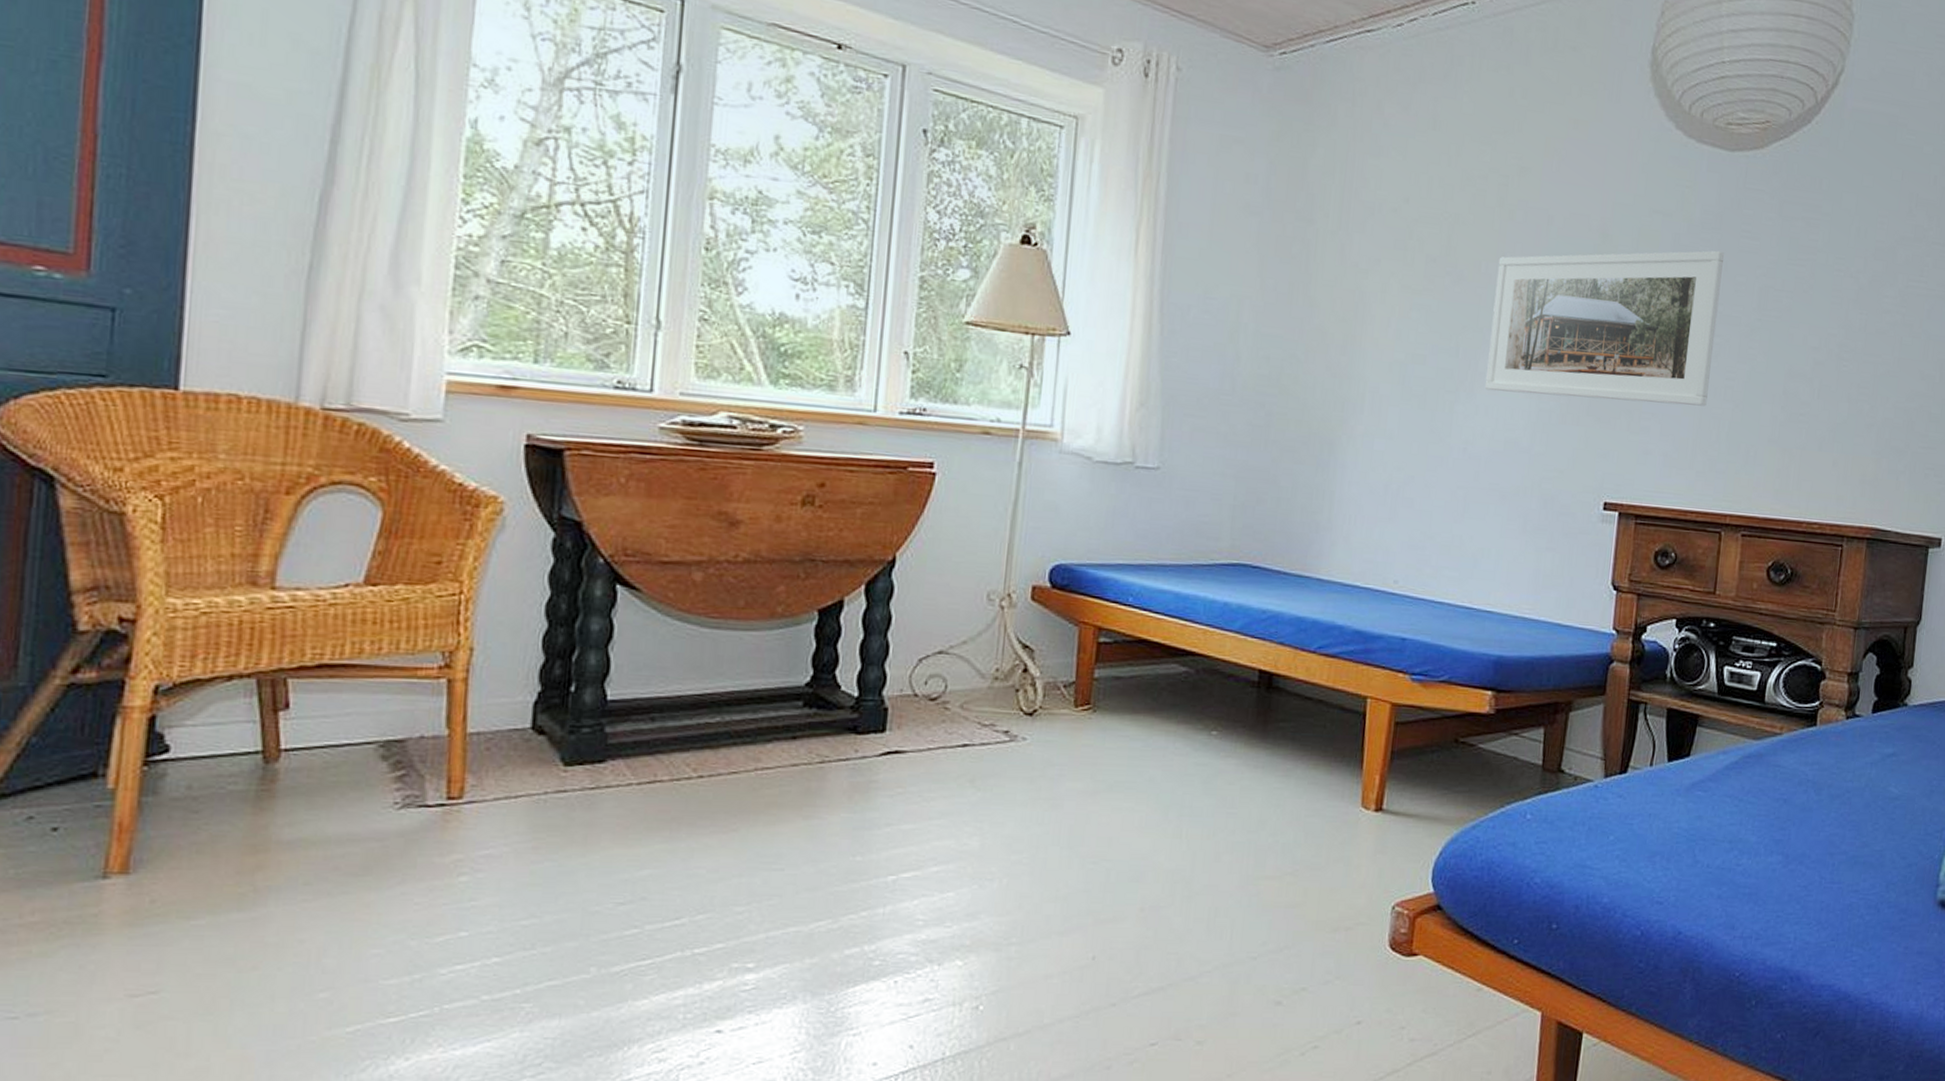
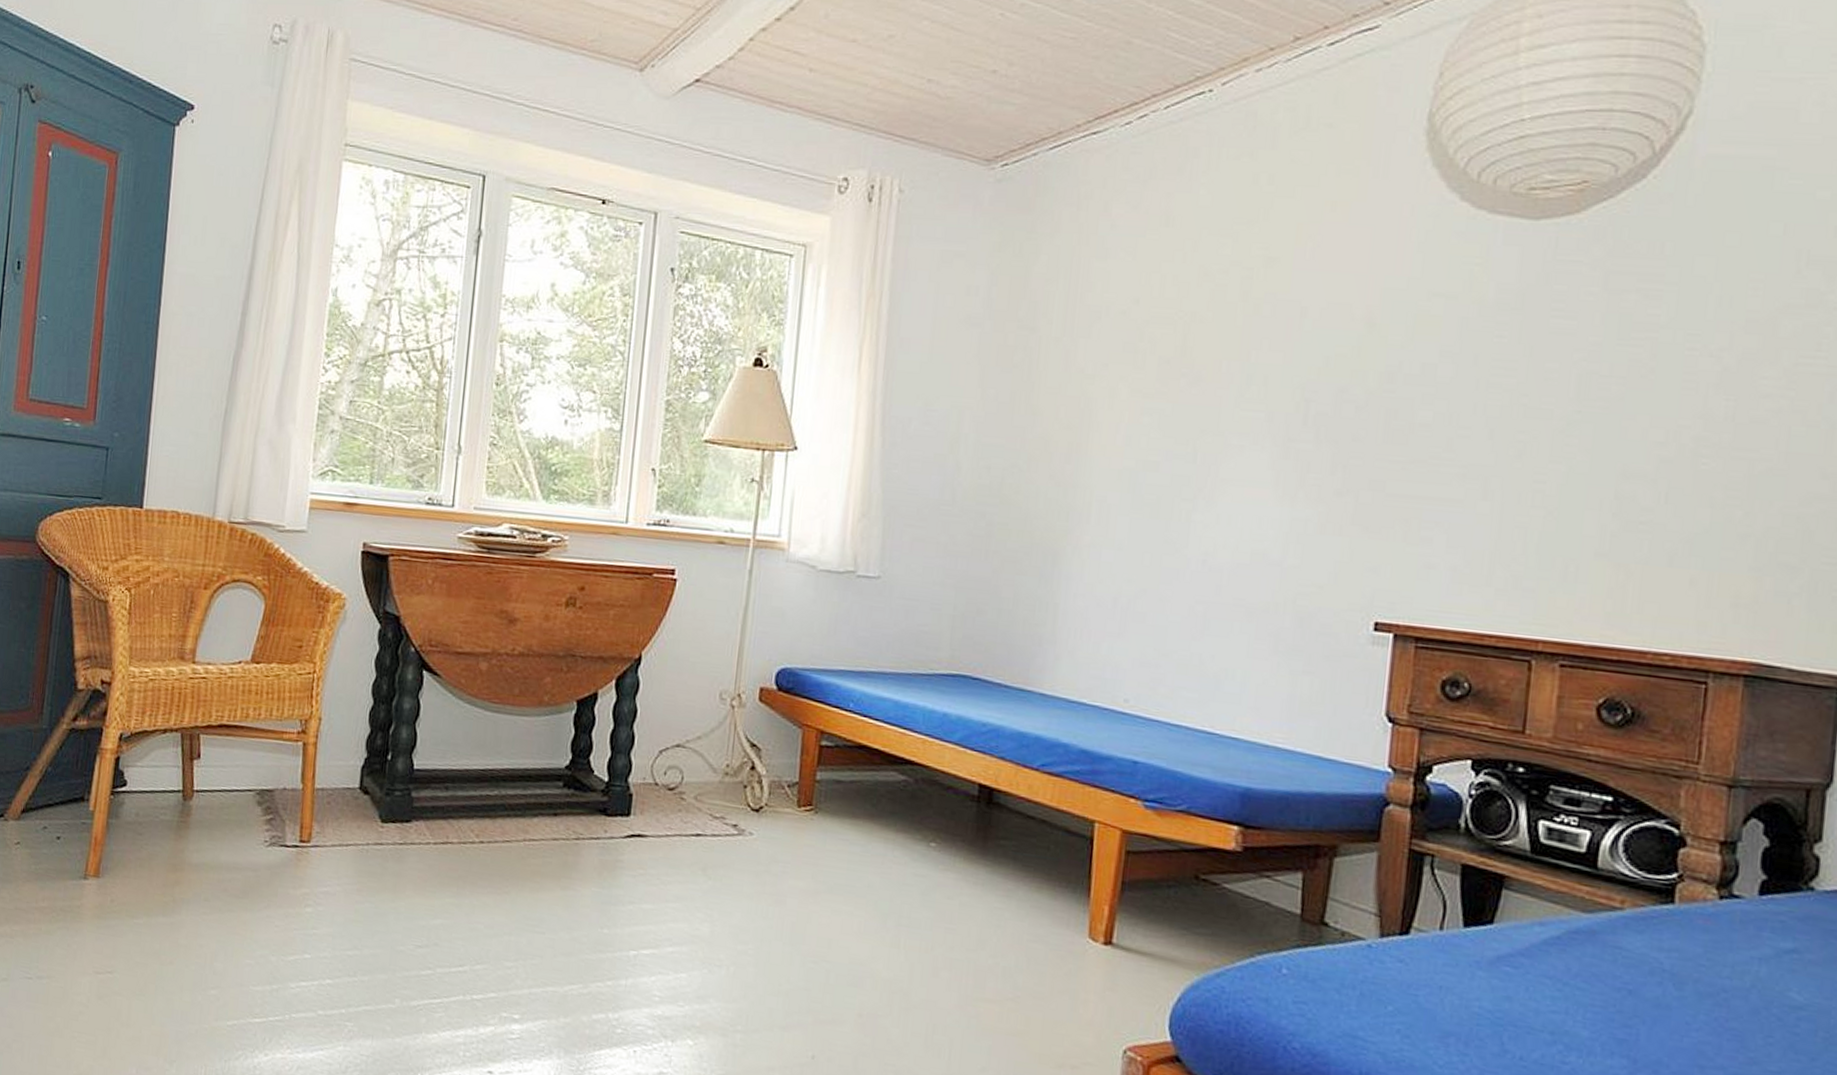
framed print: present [1484,250,1724,406] -> none [1226,334,1528,514]

